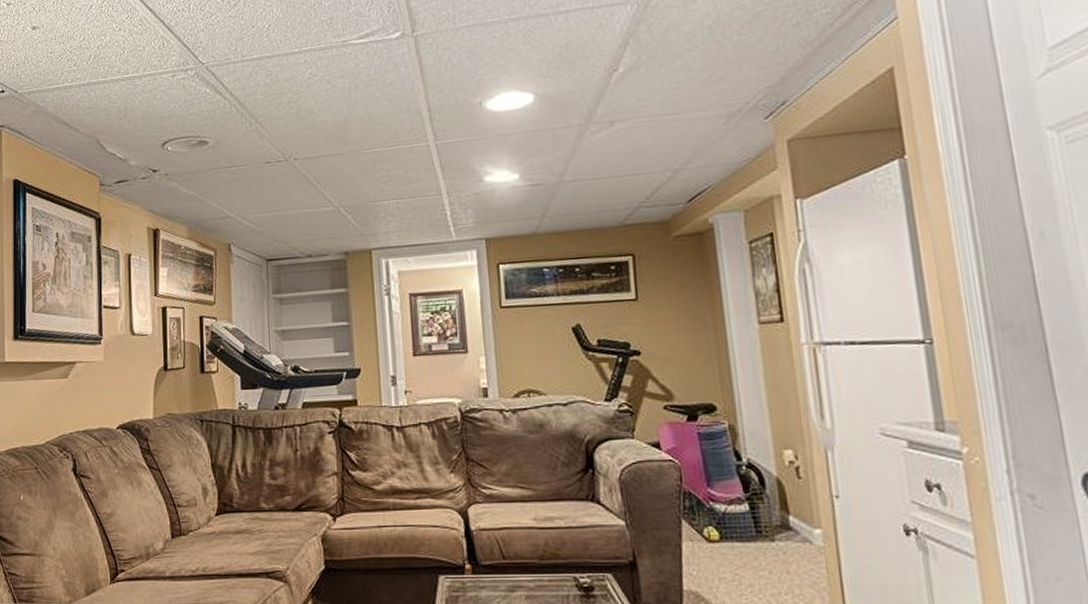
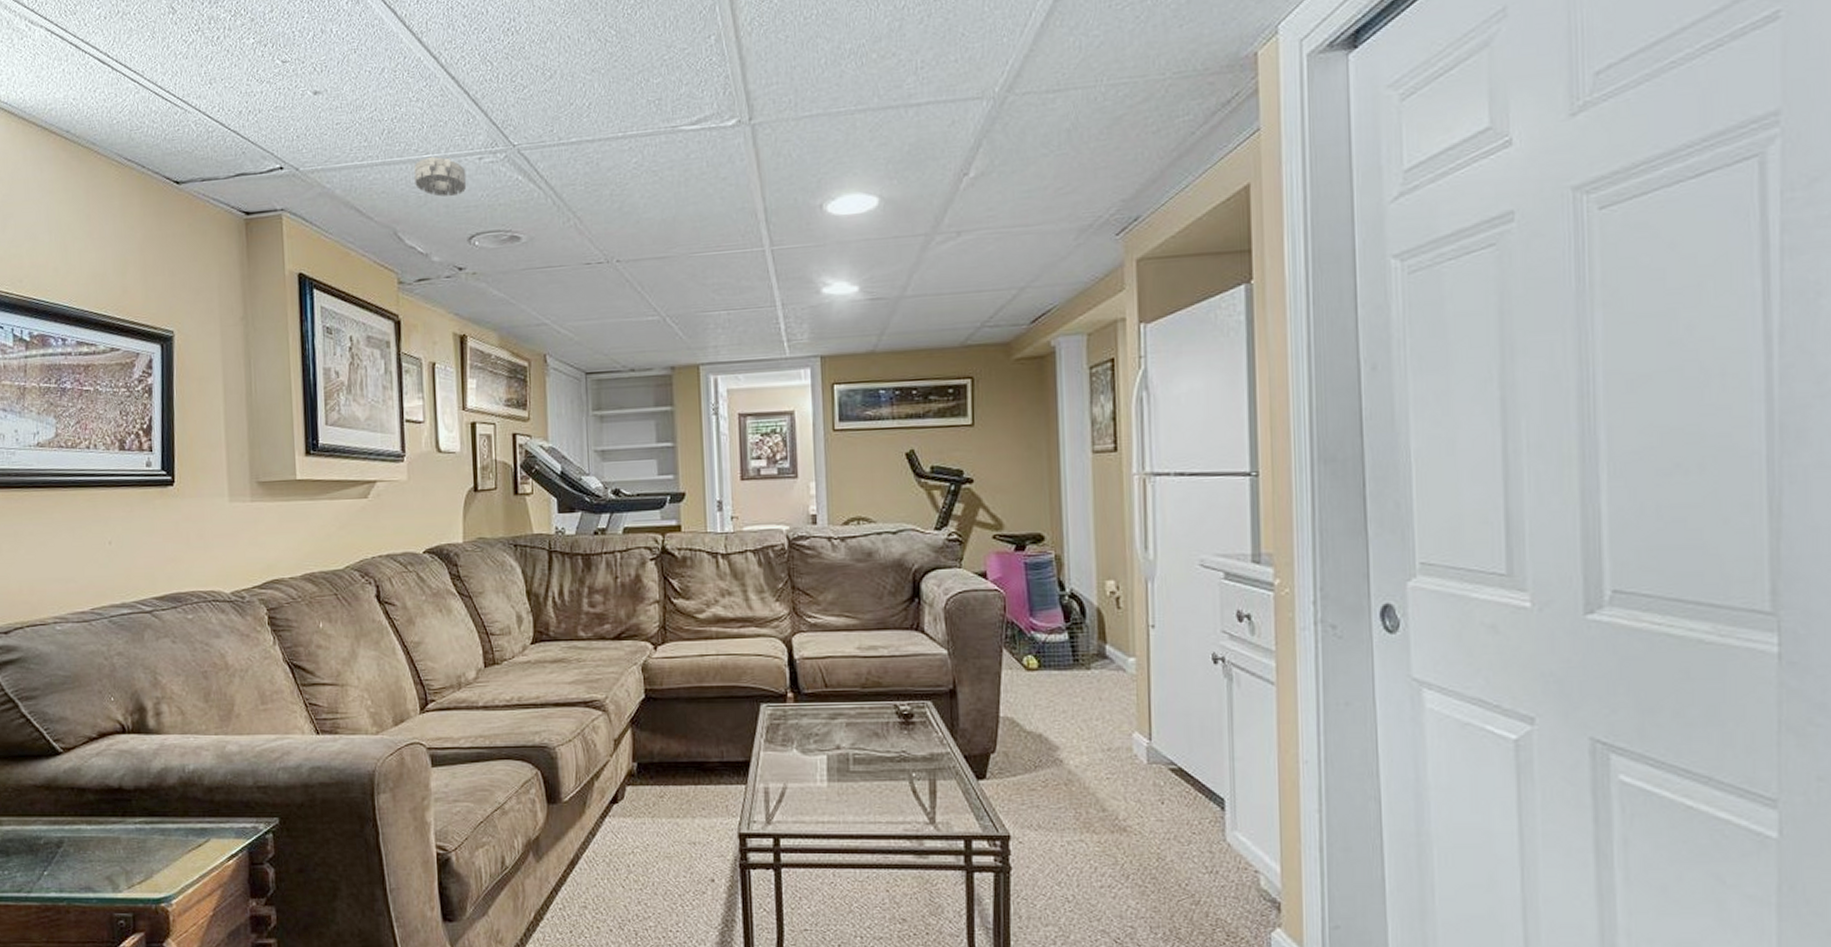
smoke detector: none [116,76,161,110] -> present [414,156,467,197]

